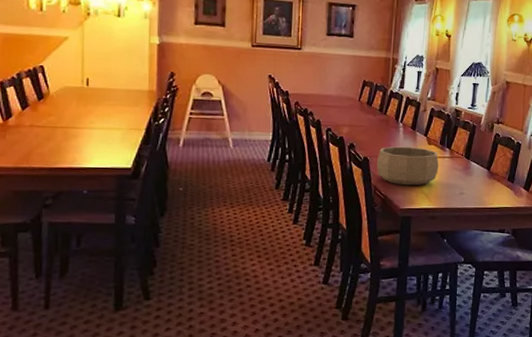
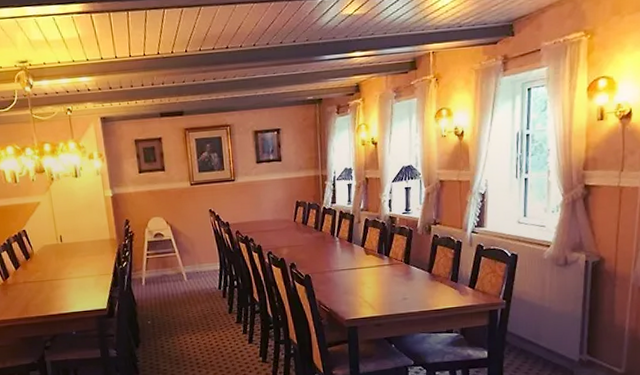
decorative bowl: present [376,146,439,186] -> none [318,259,379,297]

